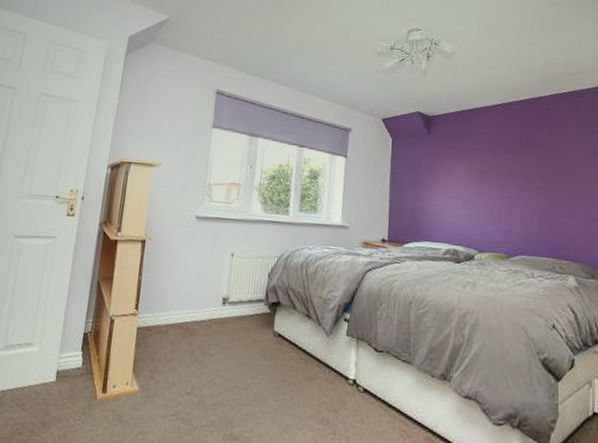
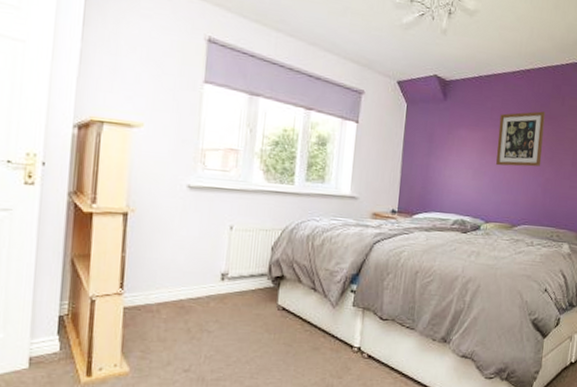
wall art: none [484,141,534,196] -> present [496,111,546,167]

